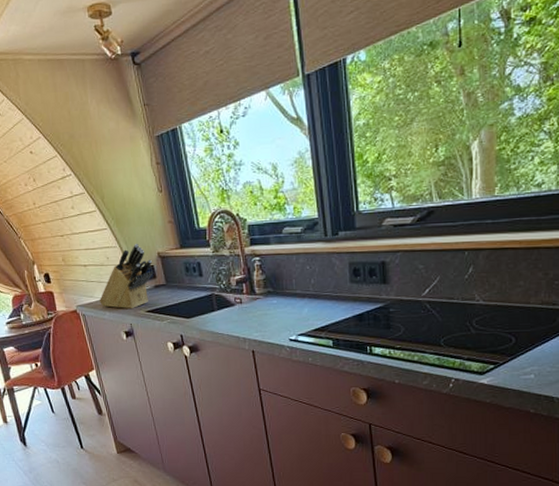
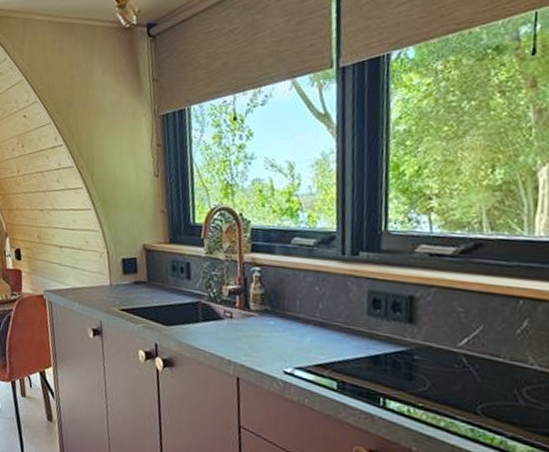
knife block: present [100,243,154,309] -> none [70,230,135,304]

